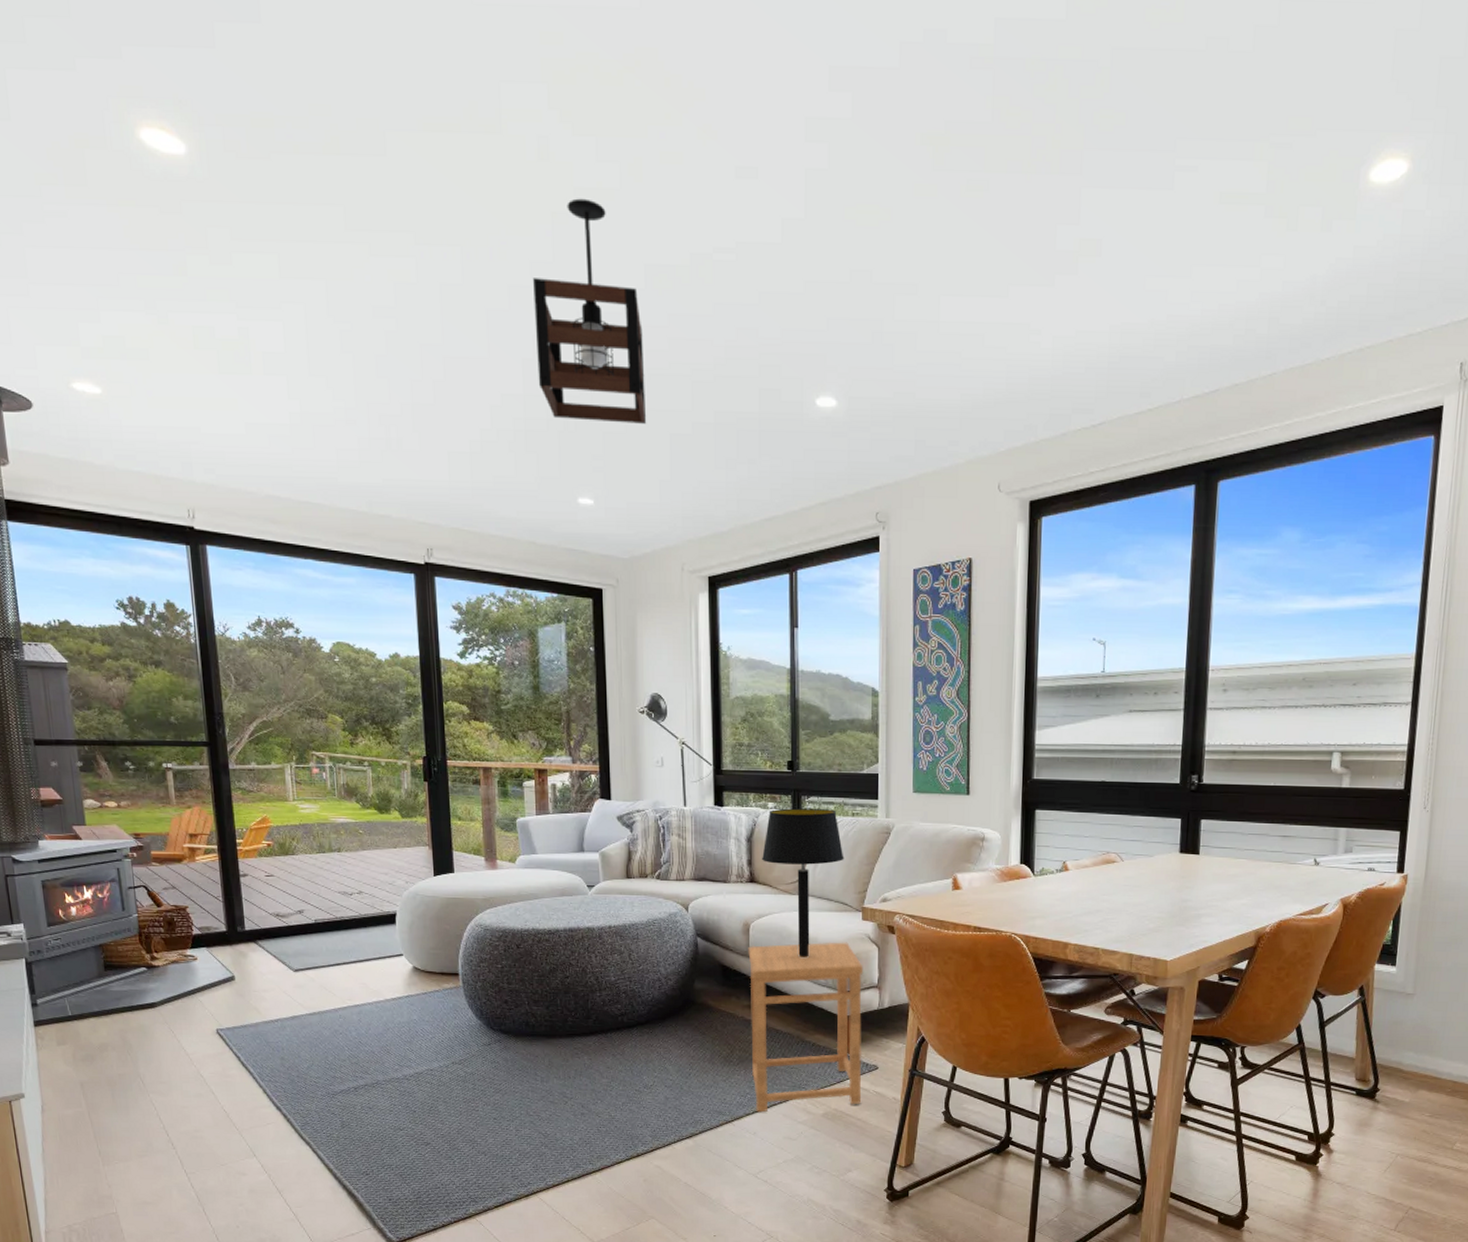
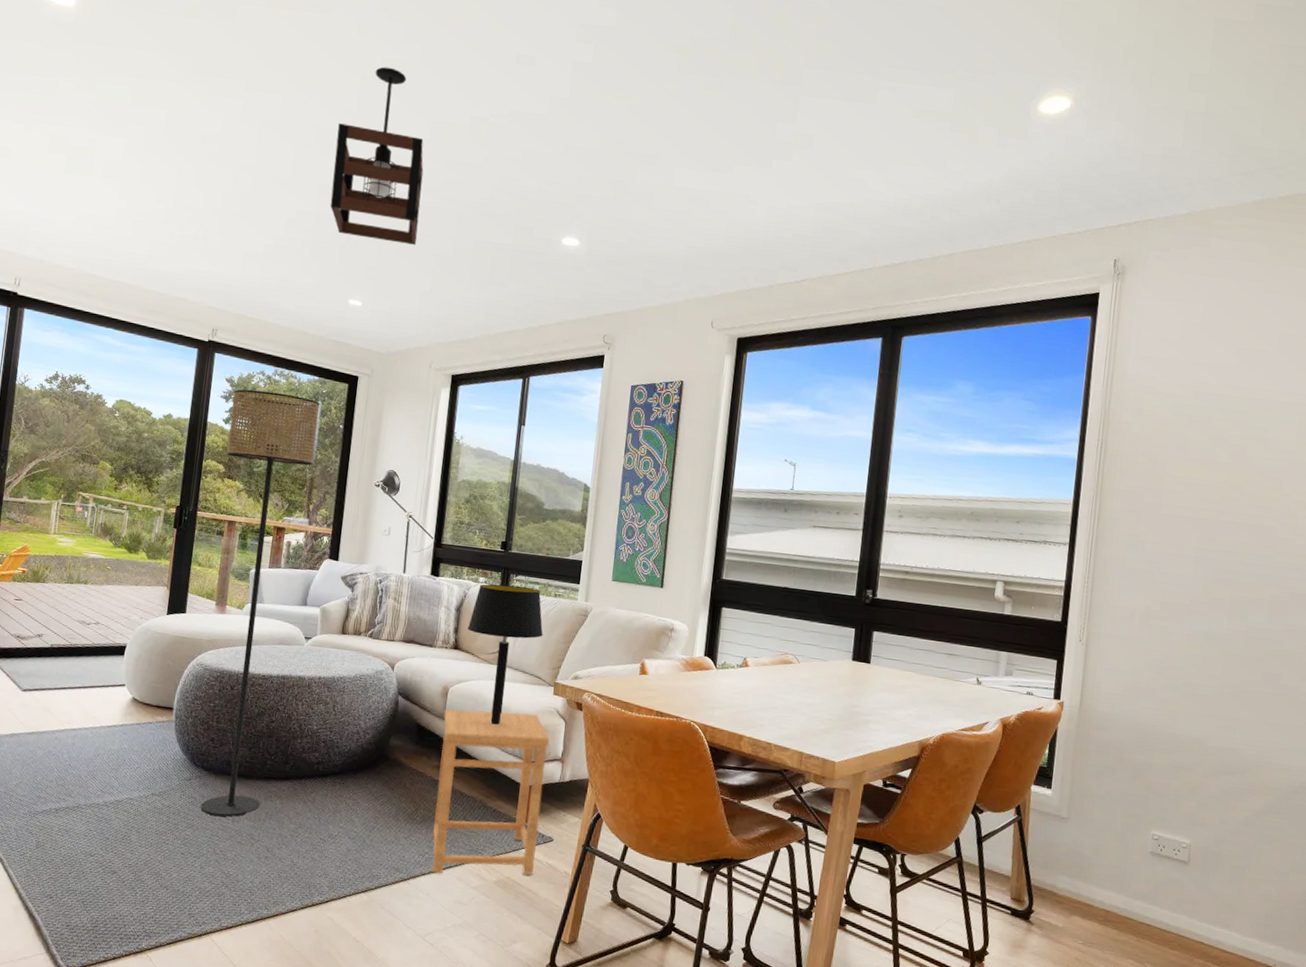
floor lamp: none [464,616,568,1078] -> present [201,389,320,817]

